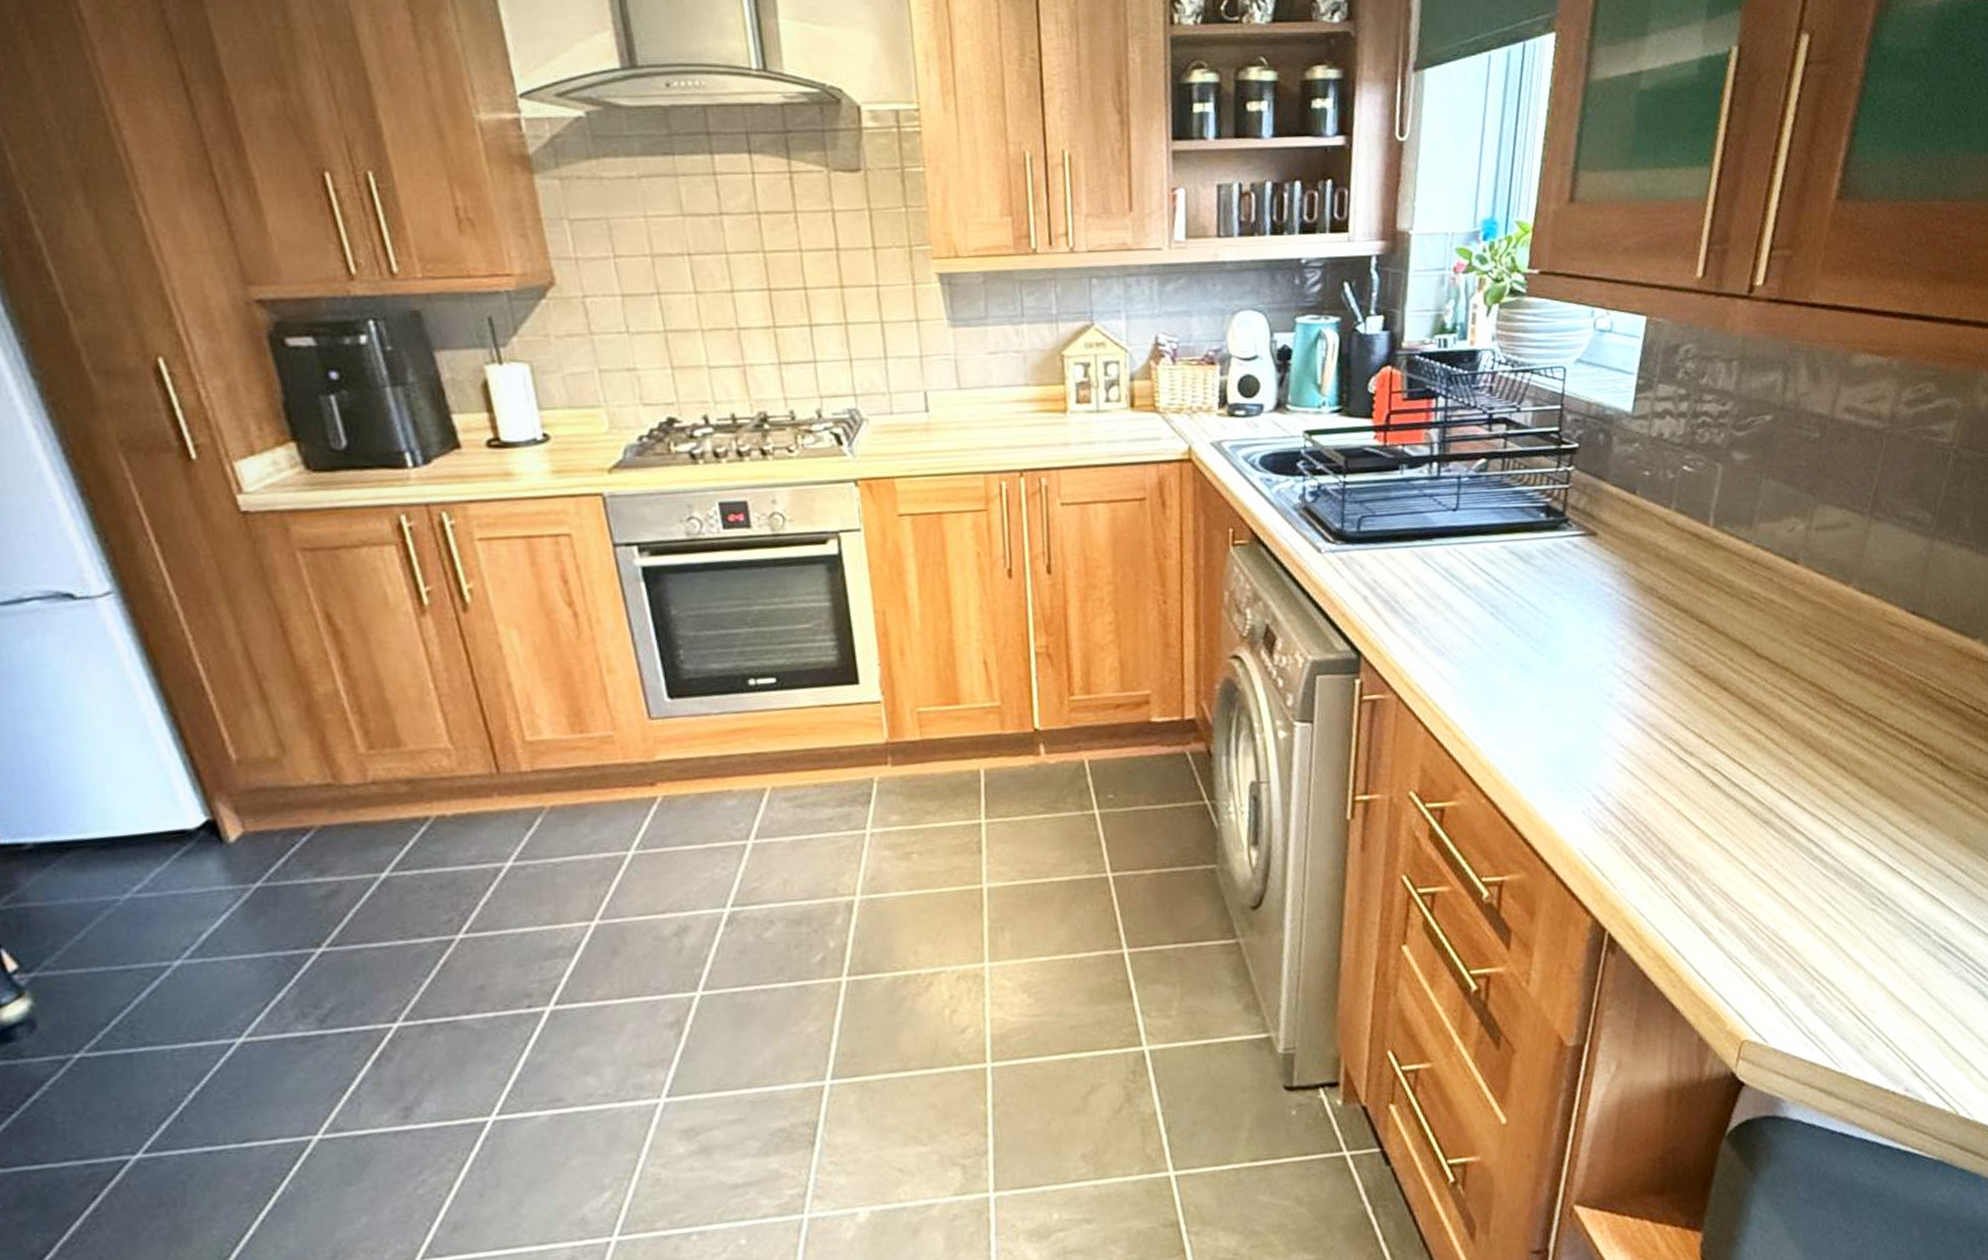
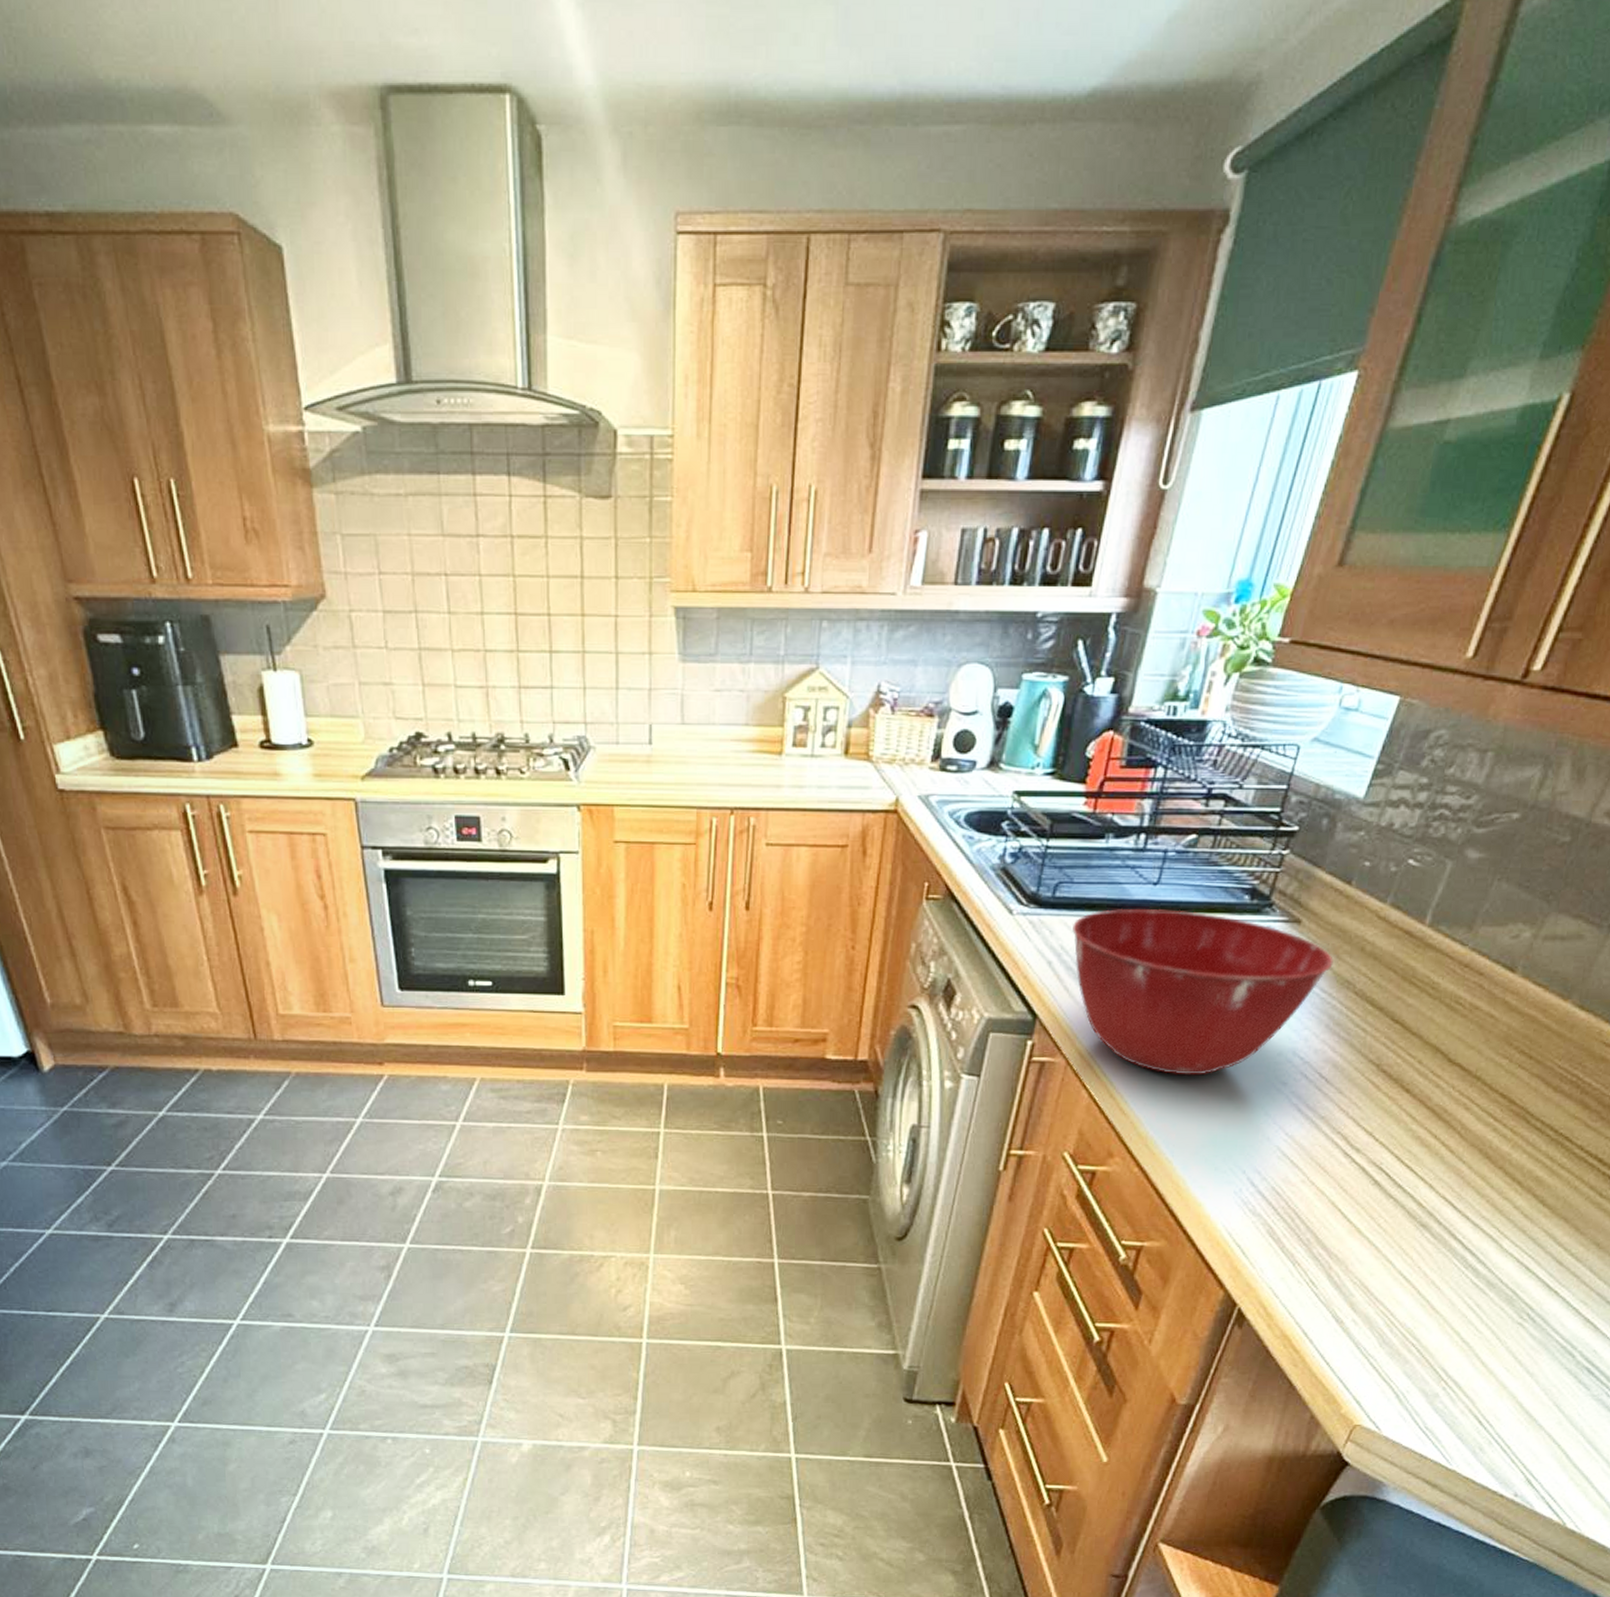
mixing bowl: none [1382,533,1634,699] -> present [1072,909,1333,1075]

